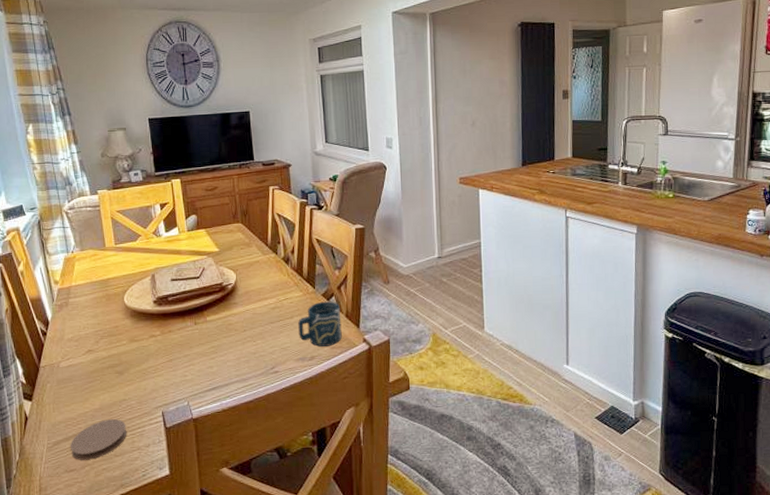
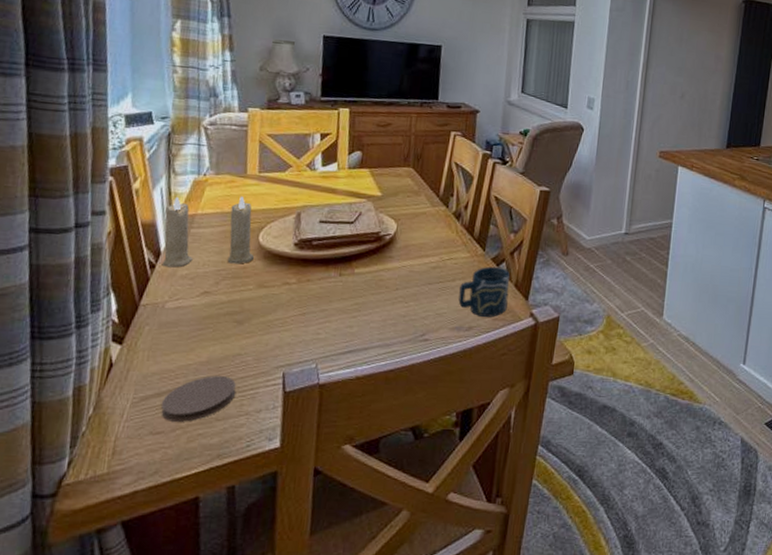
candle: none [47,266,122,333] -> present [161,196,254,268]

